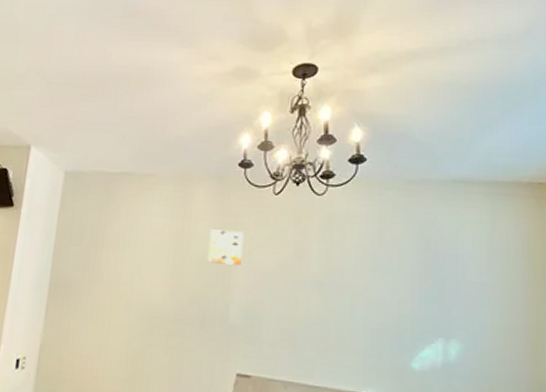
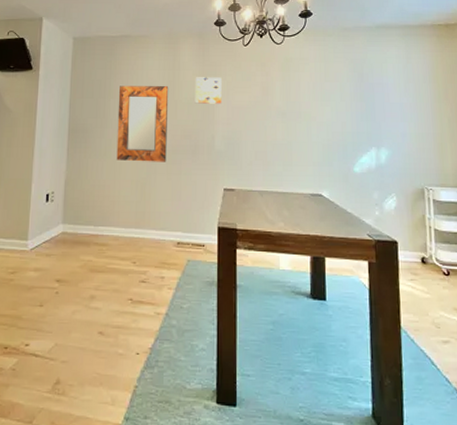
home mirror: none [104,233,176,333] -> present [116,86,169,162]

